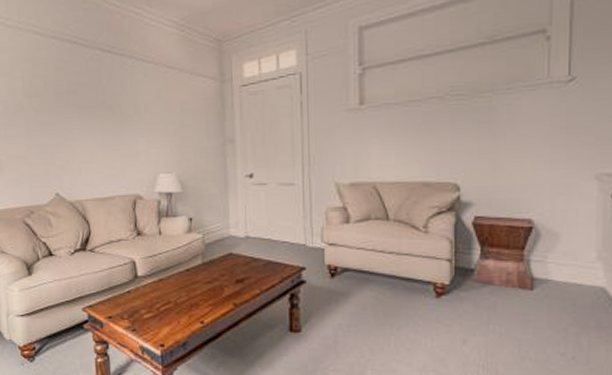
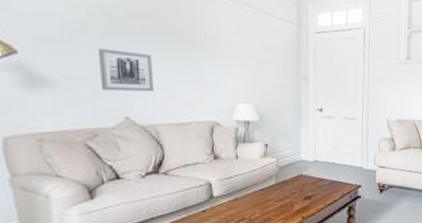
wall art: none [33,127,80,169] -> present [99,48,154,92]

